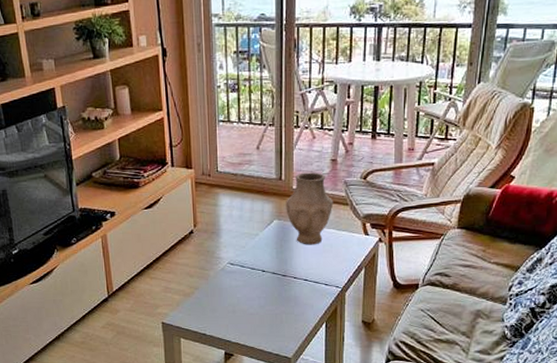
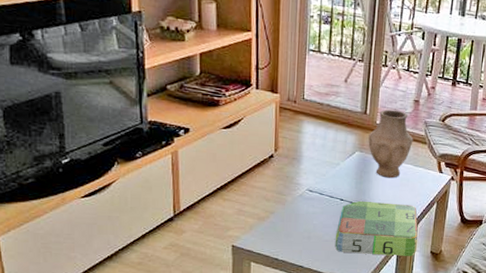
board game: none [260,270,347,327] -> present [334,200,418,256]

